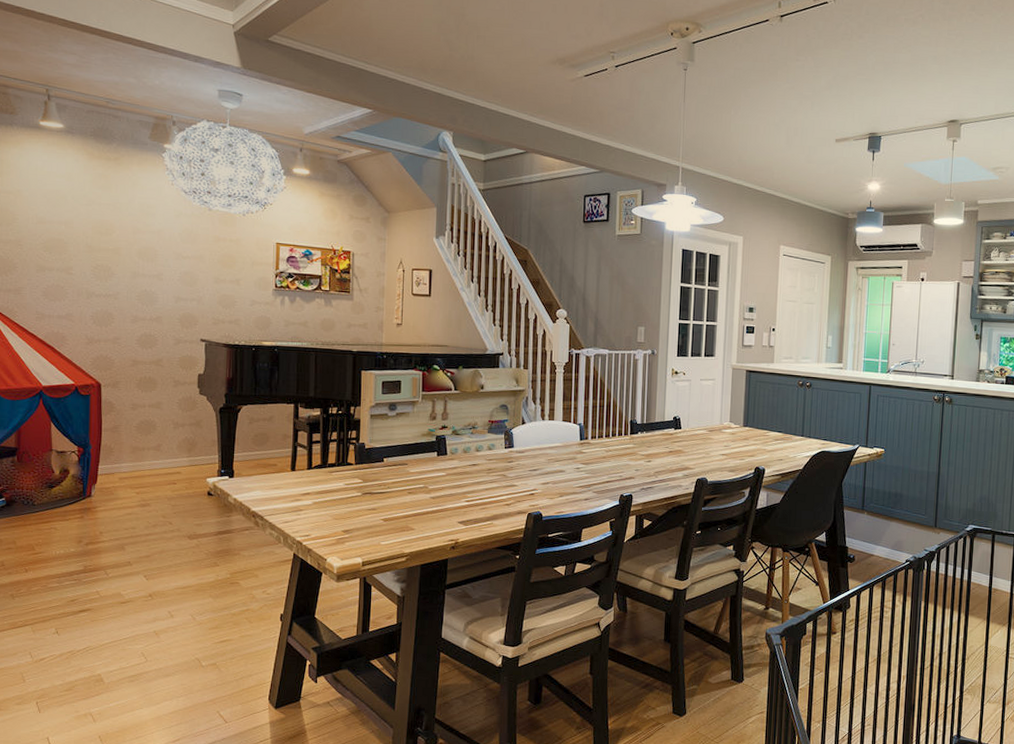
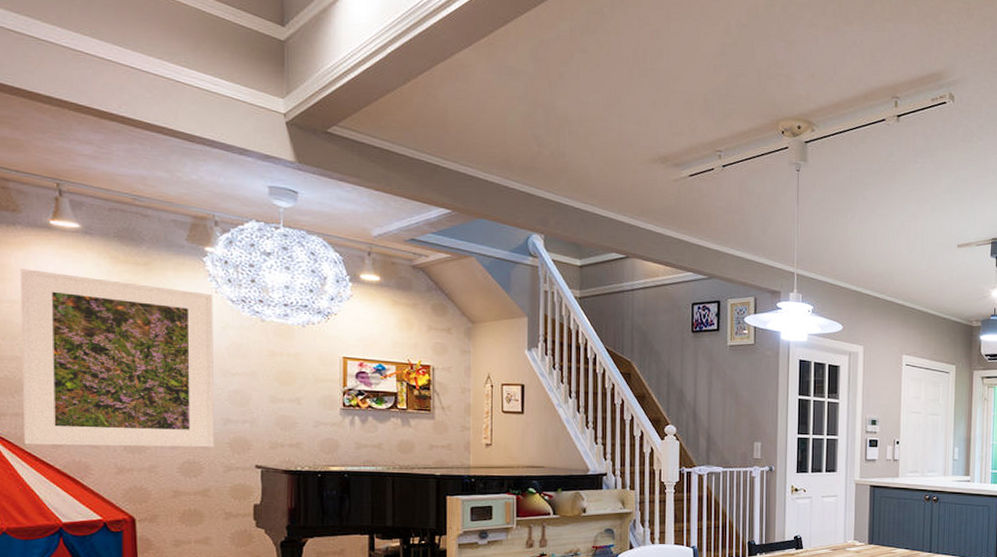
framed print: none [14,164,170,322] -> present [20,269,214,448]

